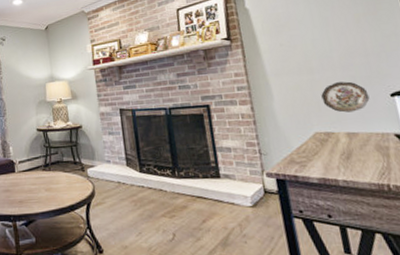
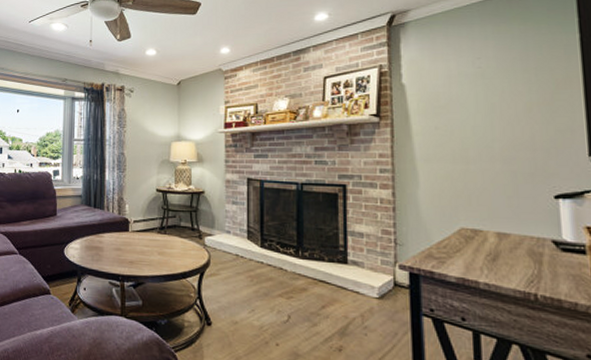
decorative plate: present [321,81,370,113] -> none [474,176,530,211]

